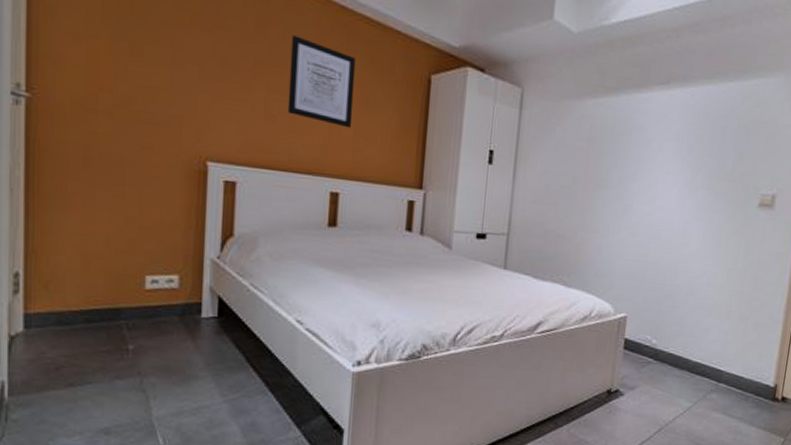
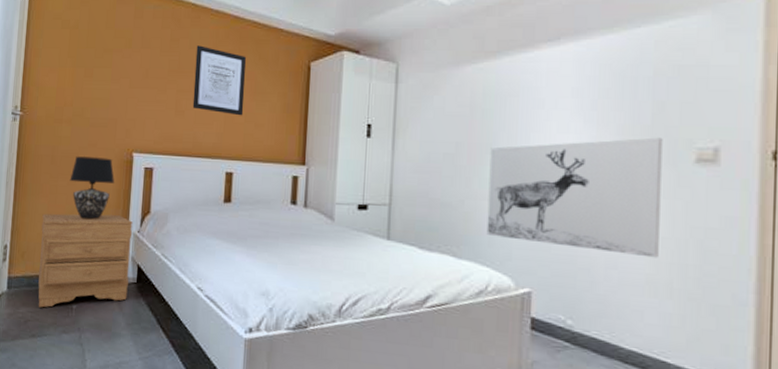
nightstand: none [73,232,209,351] -> present [38,213,132,308]
table lamp: none [114,160,183,243] -> present [70,156,115,220]
wall art: none [594,182,738,286] -> present [486,137,663,258]

